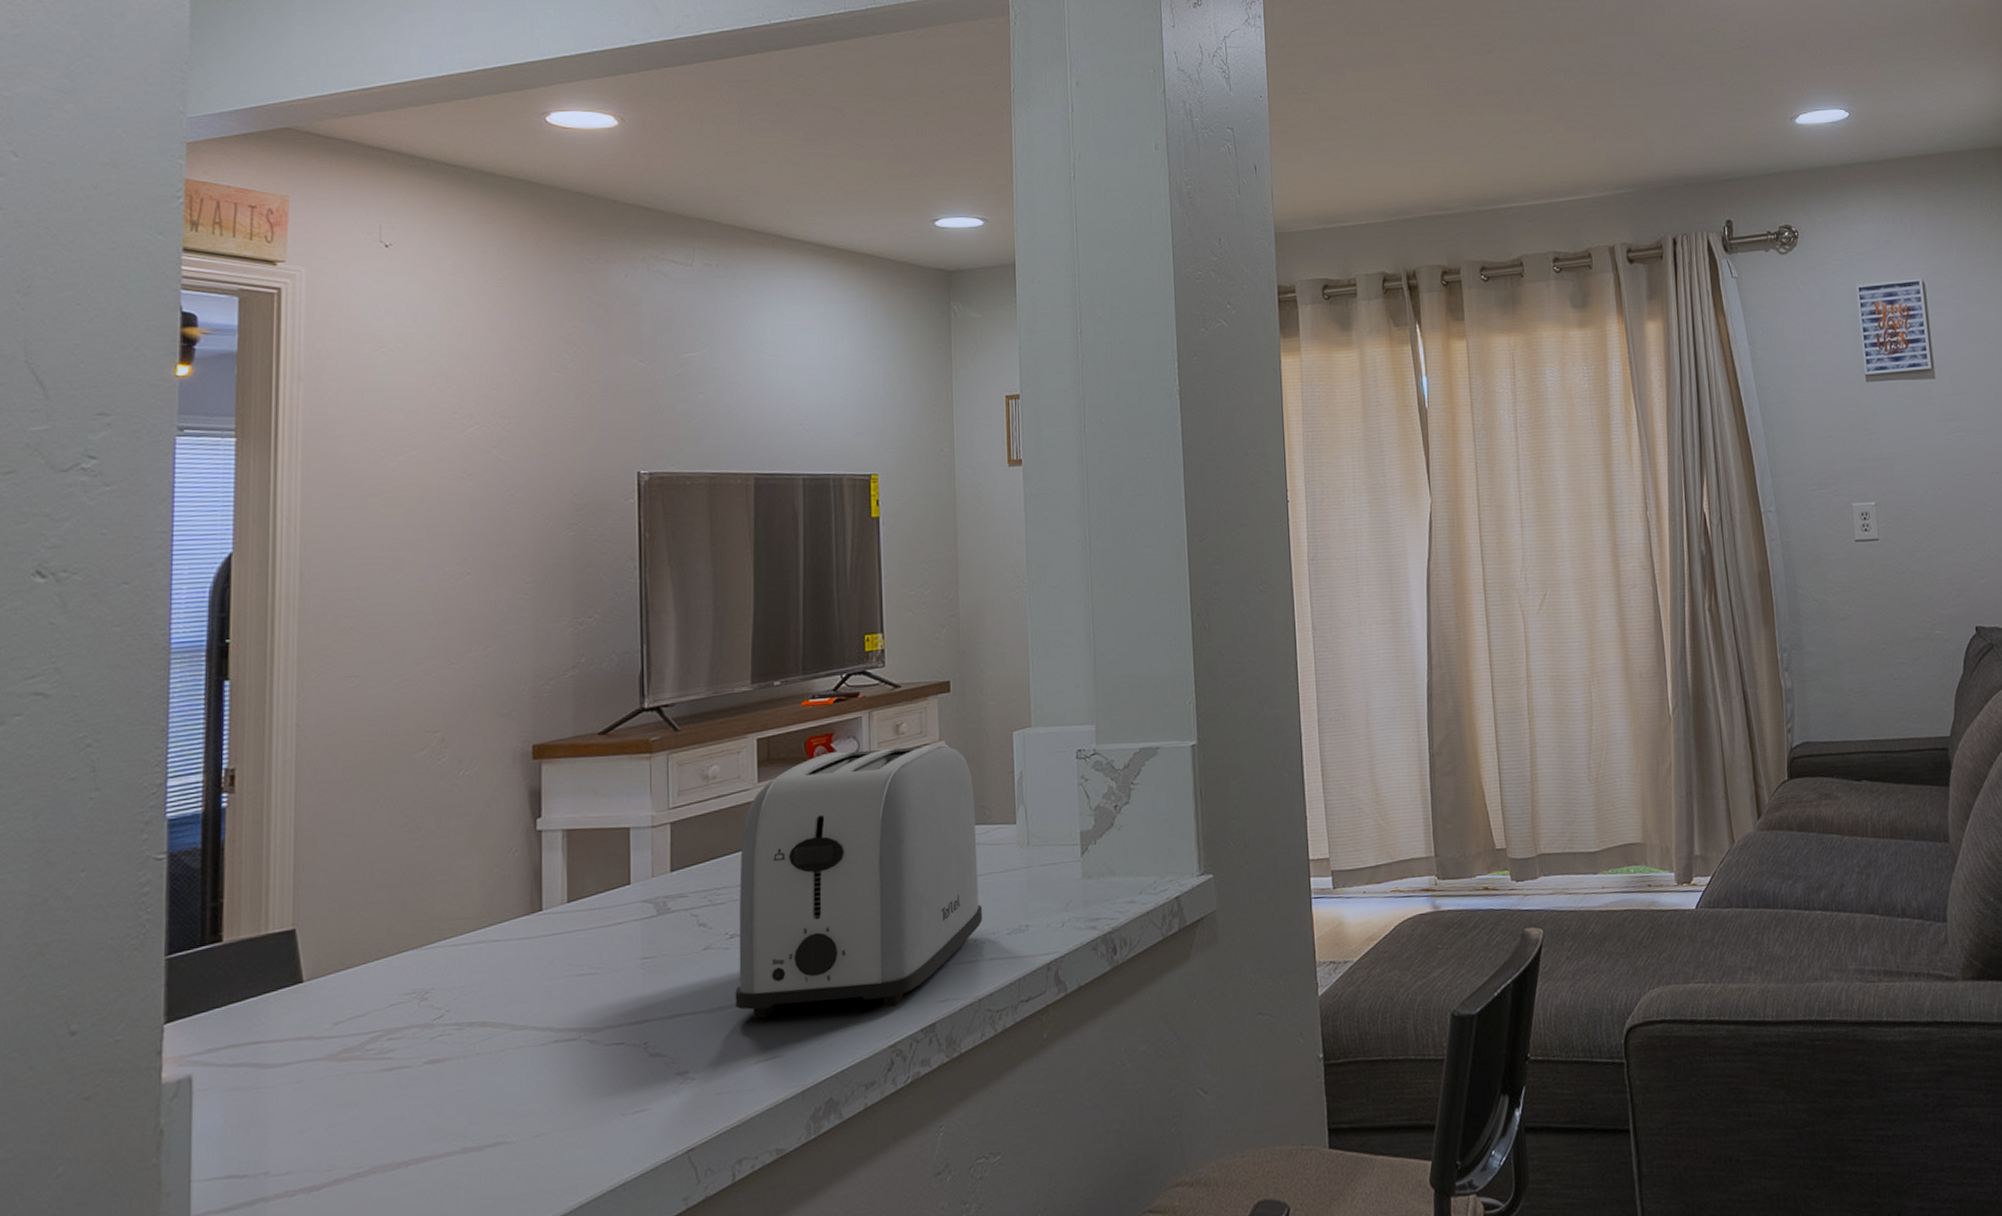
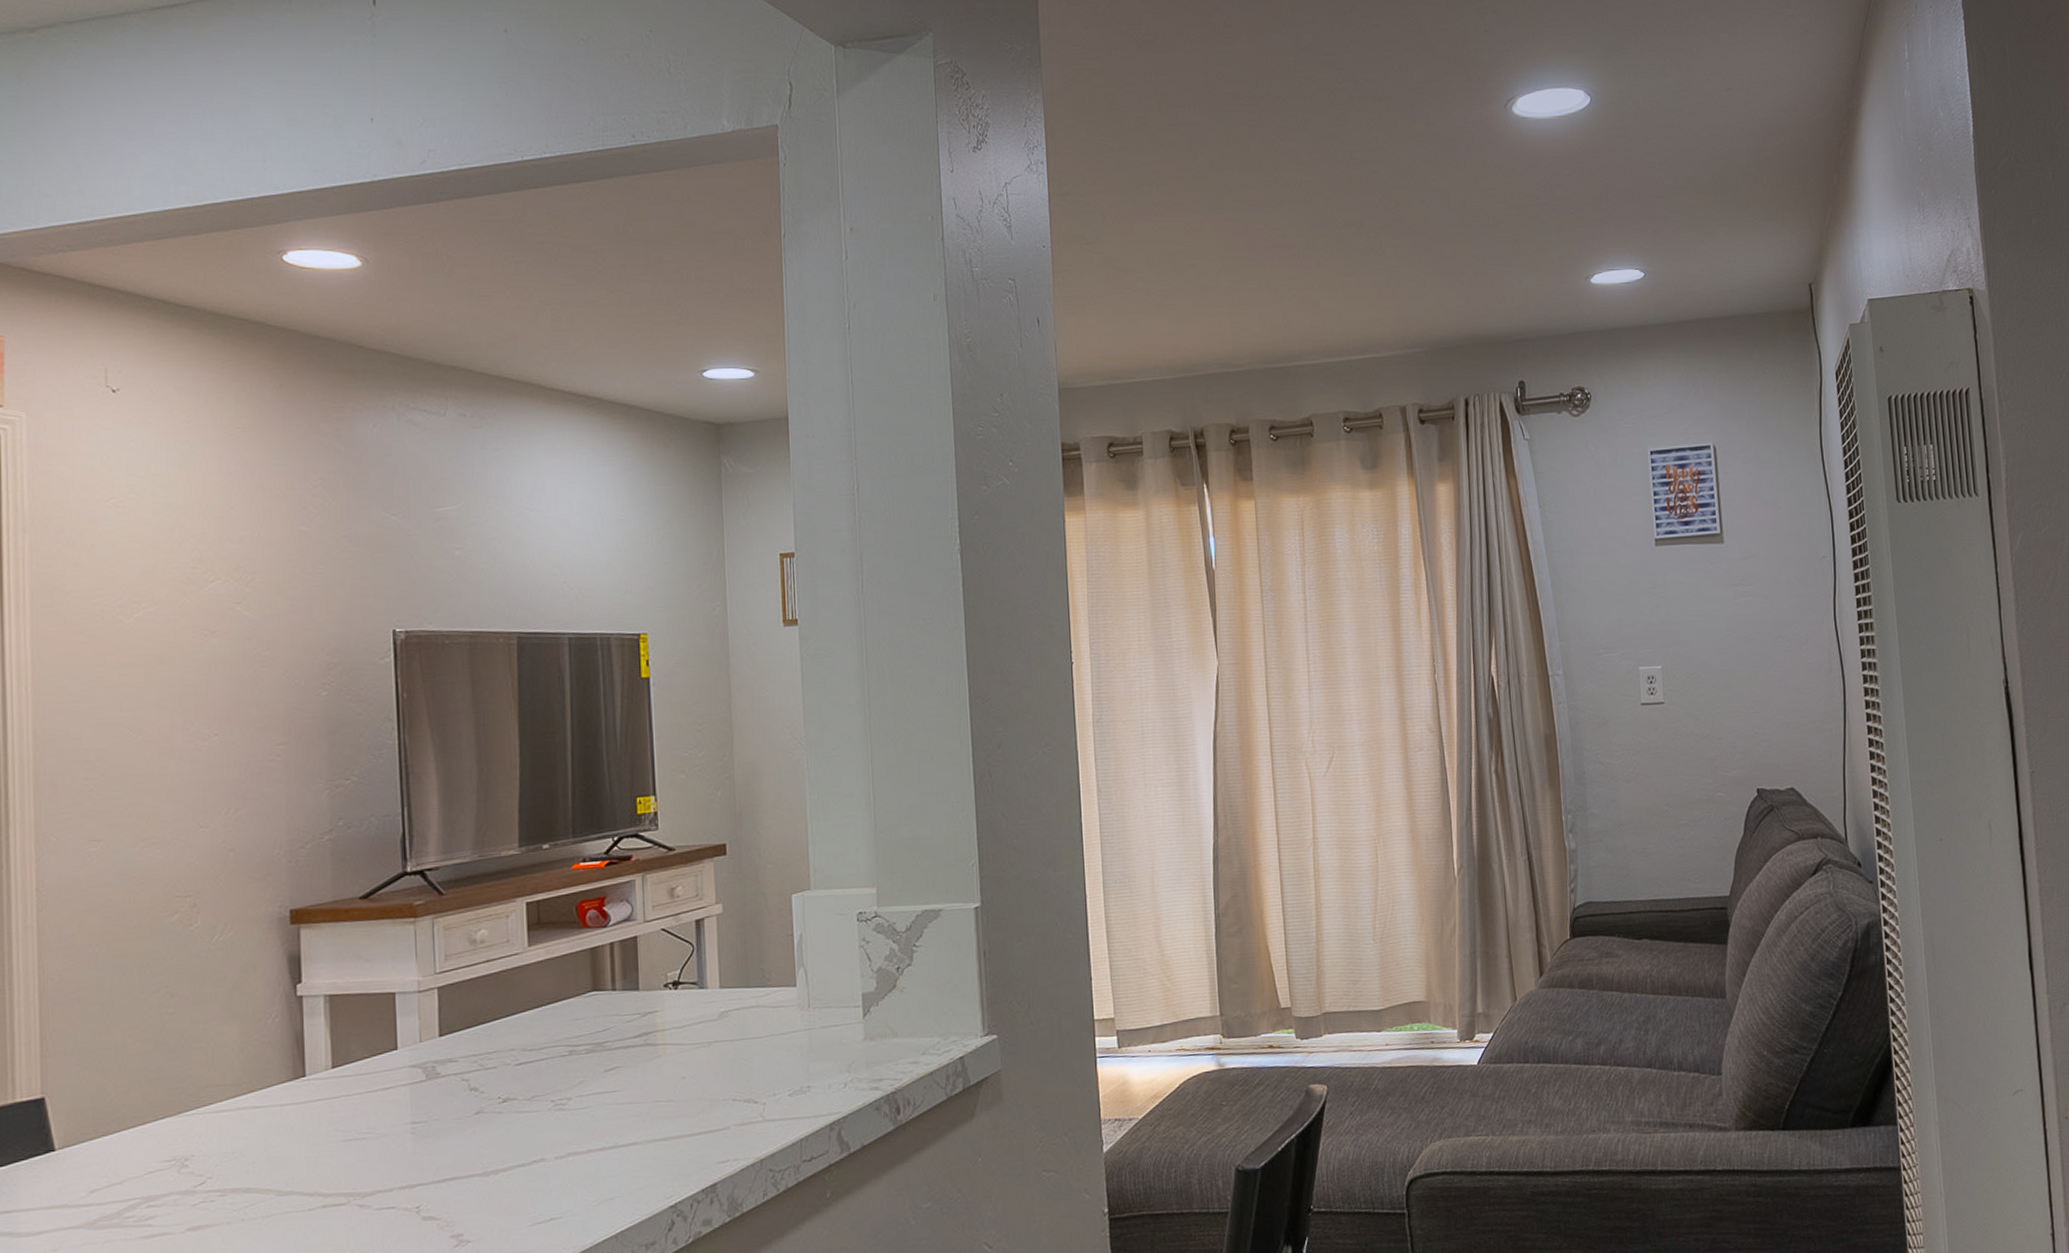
toaster: present [735,743,983,1018] -> none [509,906,764,1181]

